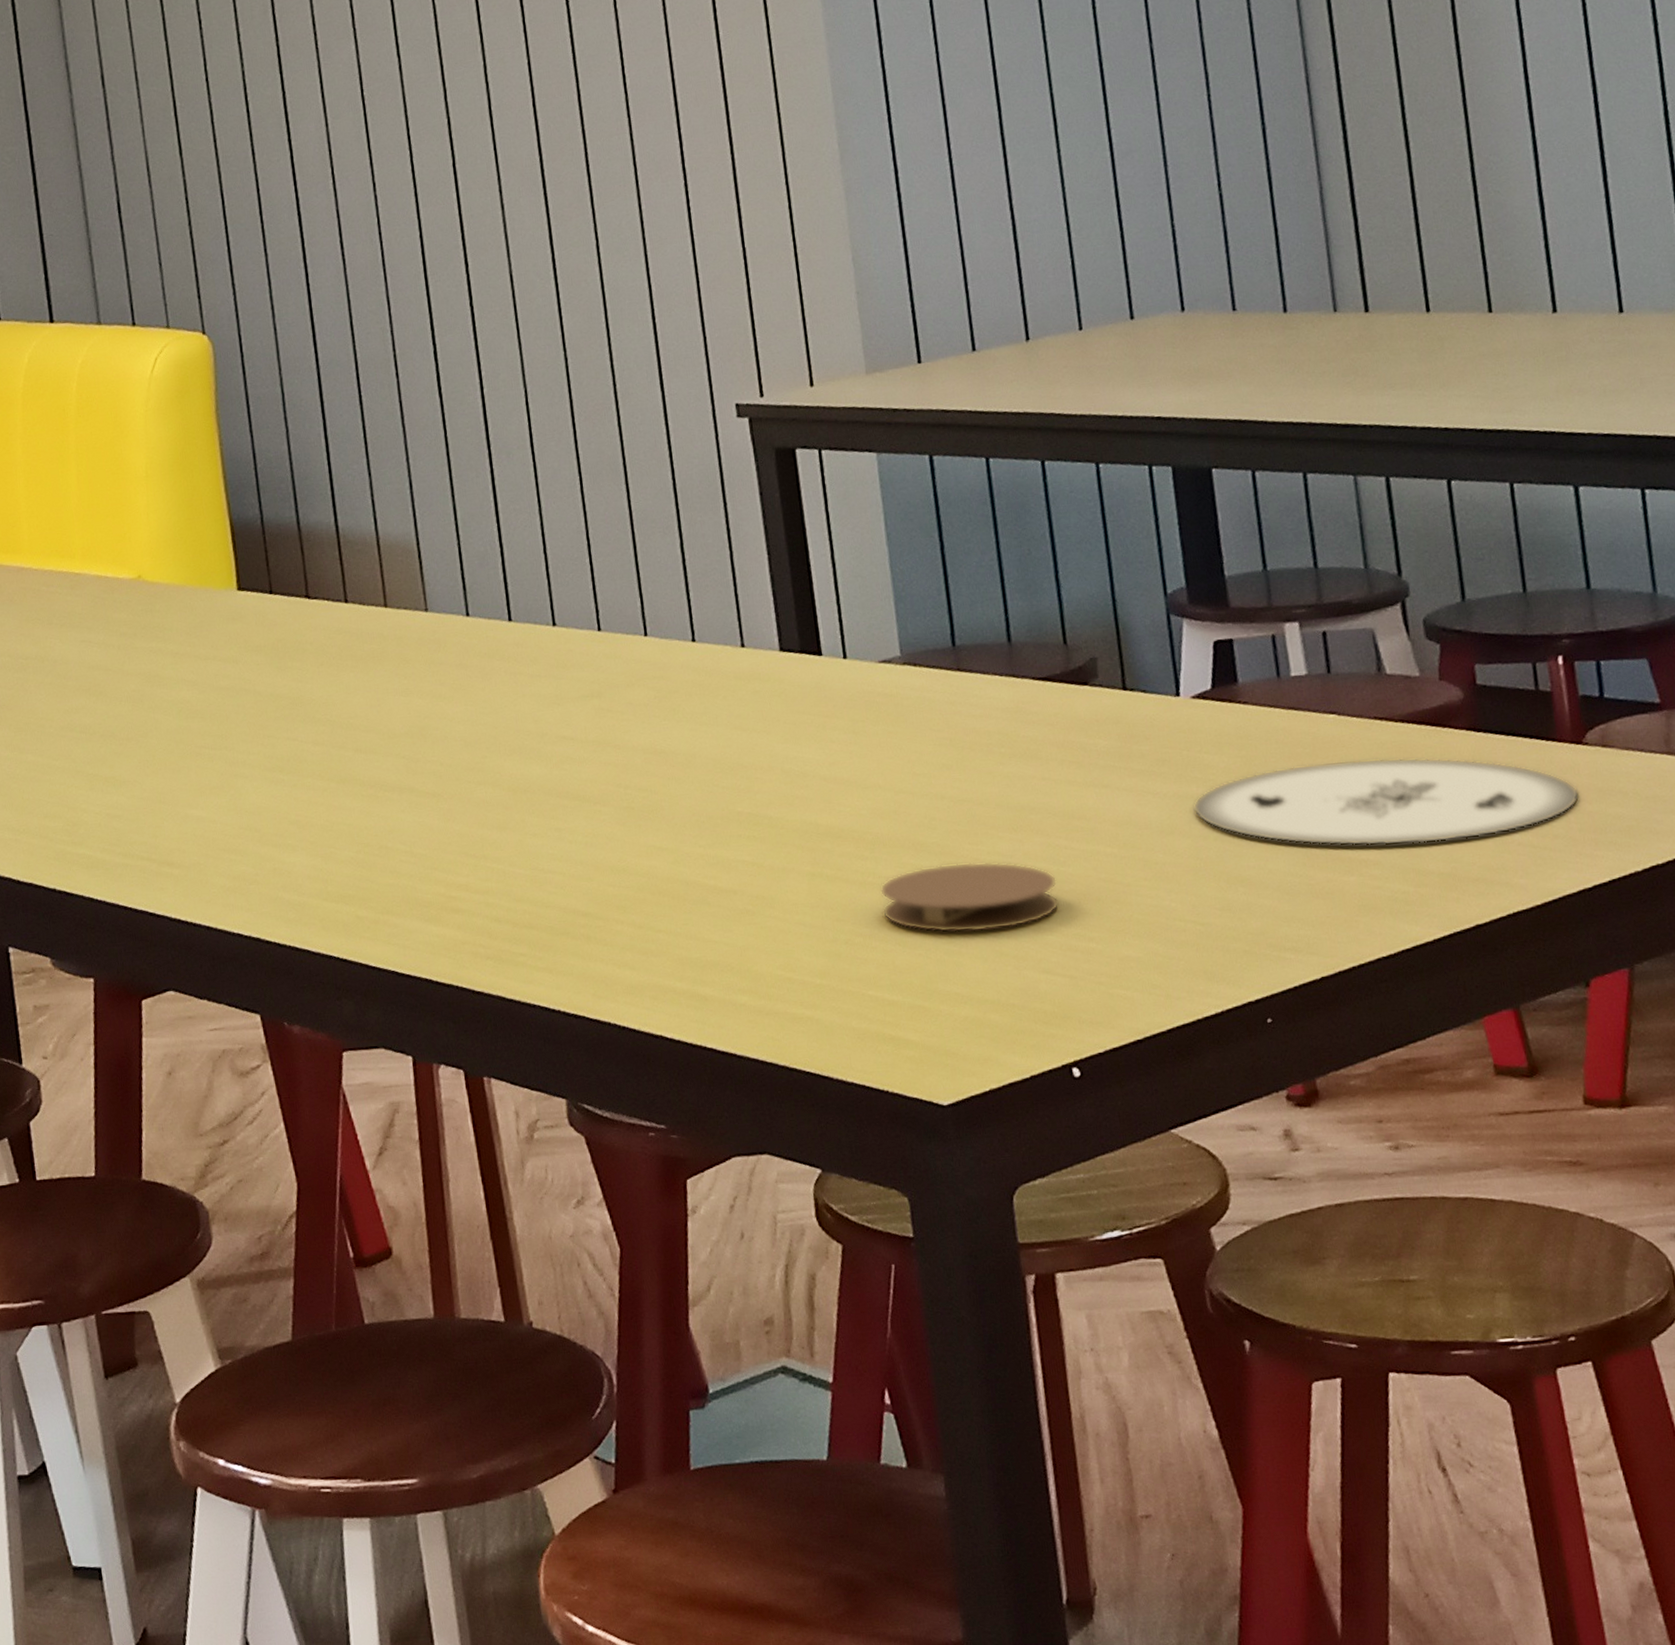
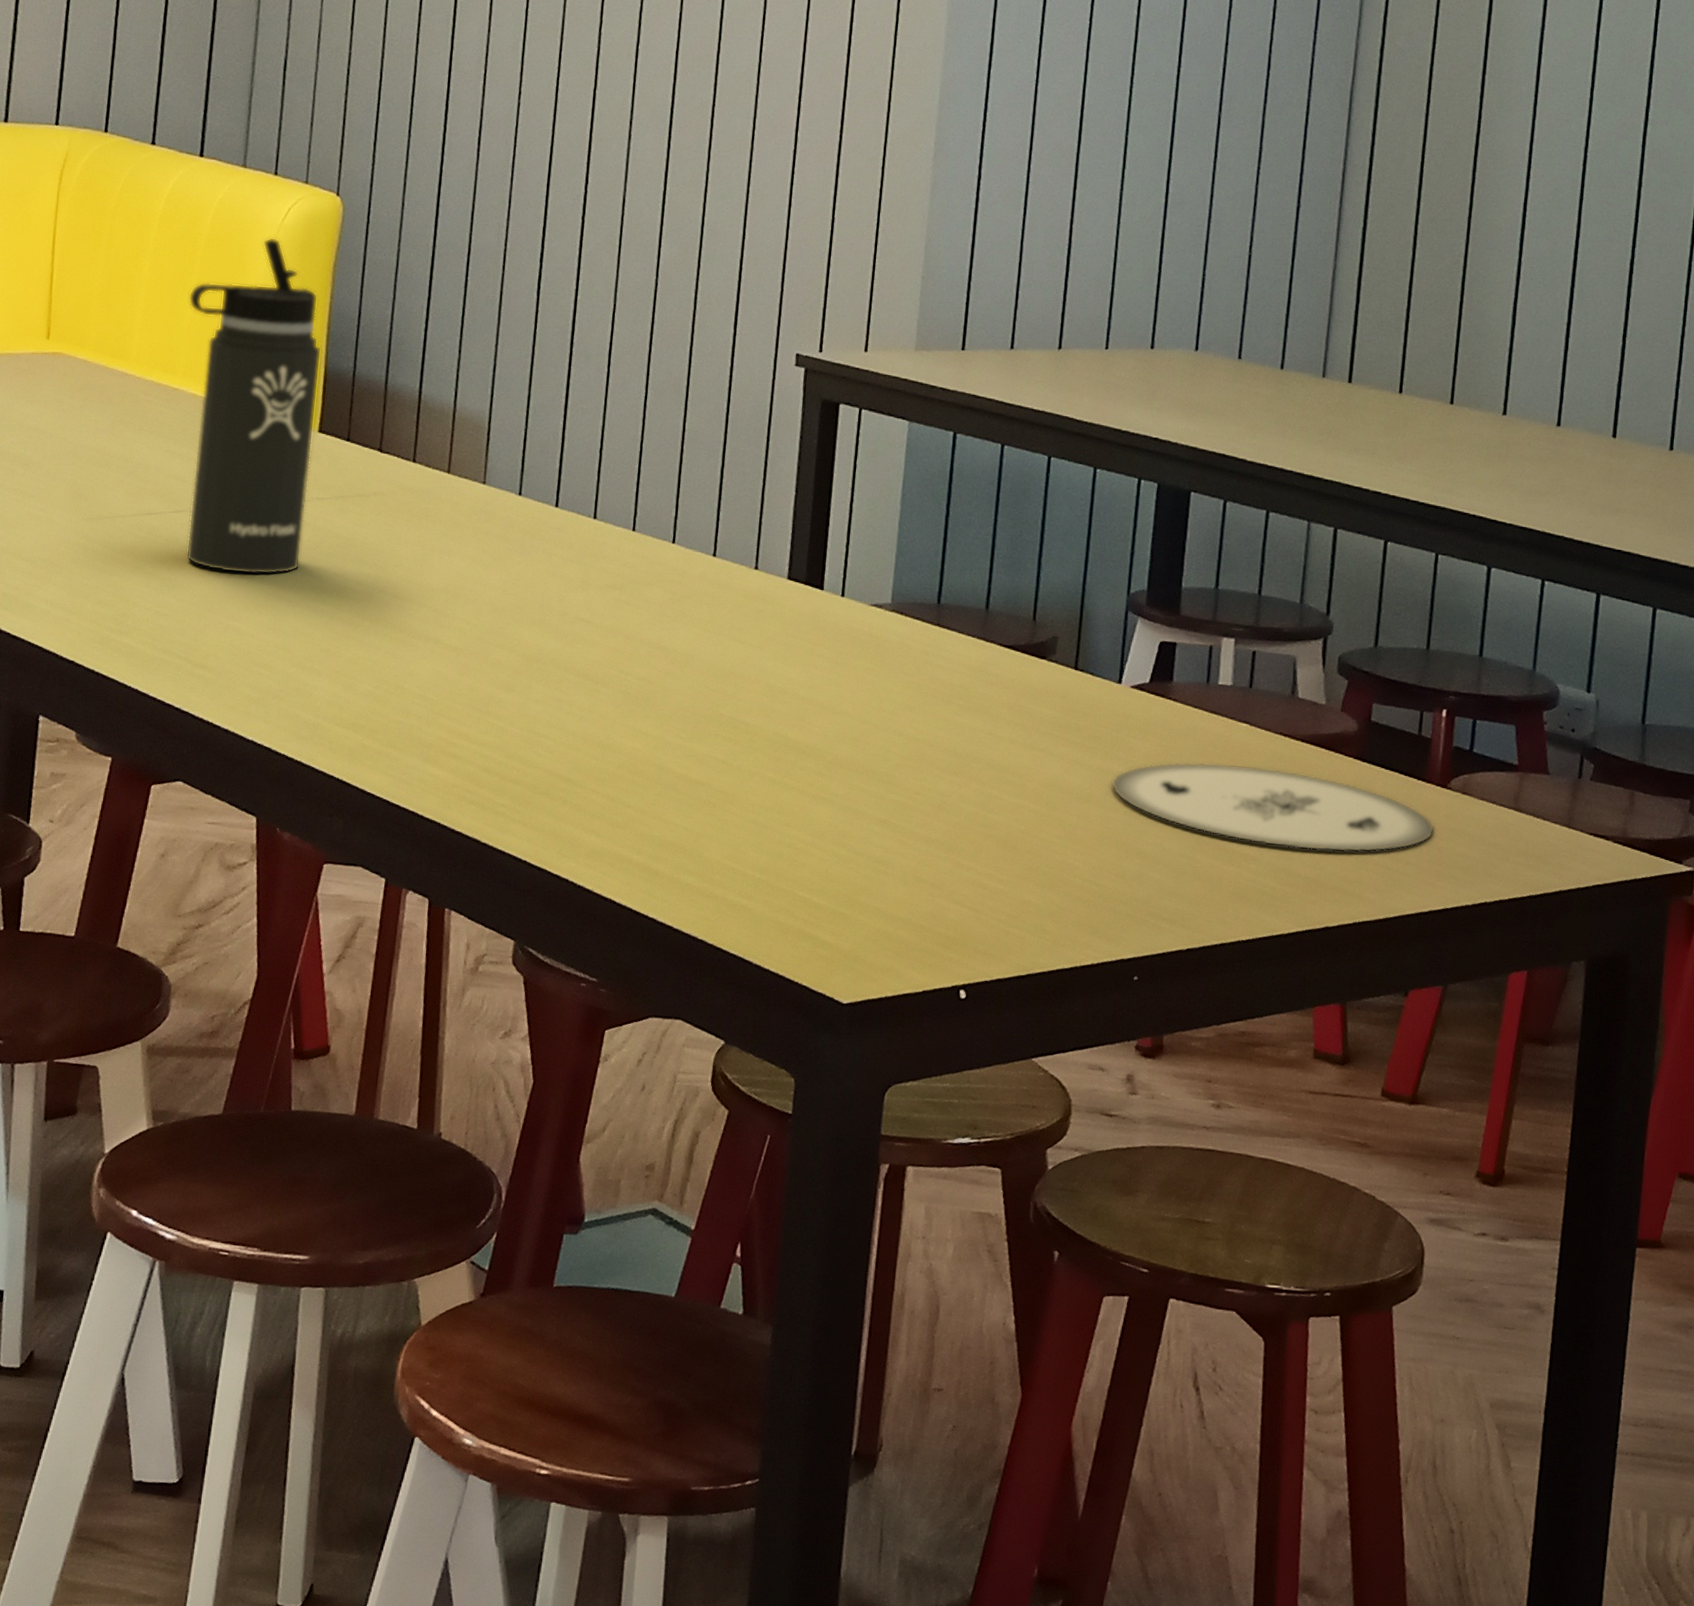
thermos bottle: none [69,392,249,759] -> present [185,237,322,575]
coaster: present [880,861,1060,933] -> none [826,792,982,859]

